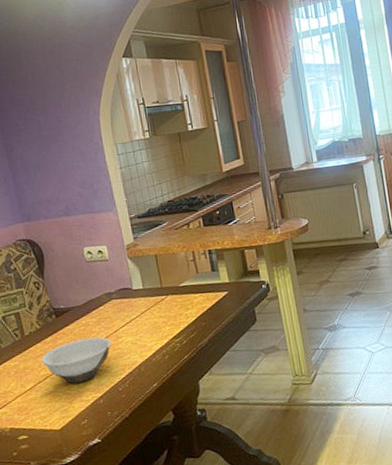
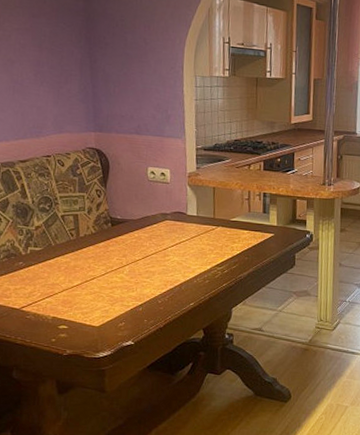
bowl: present [41,337,111,384] -> none [92,250,159,289]

